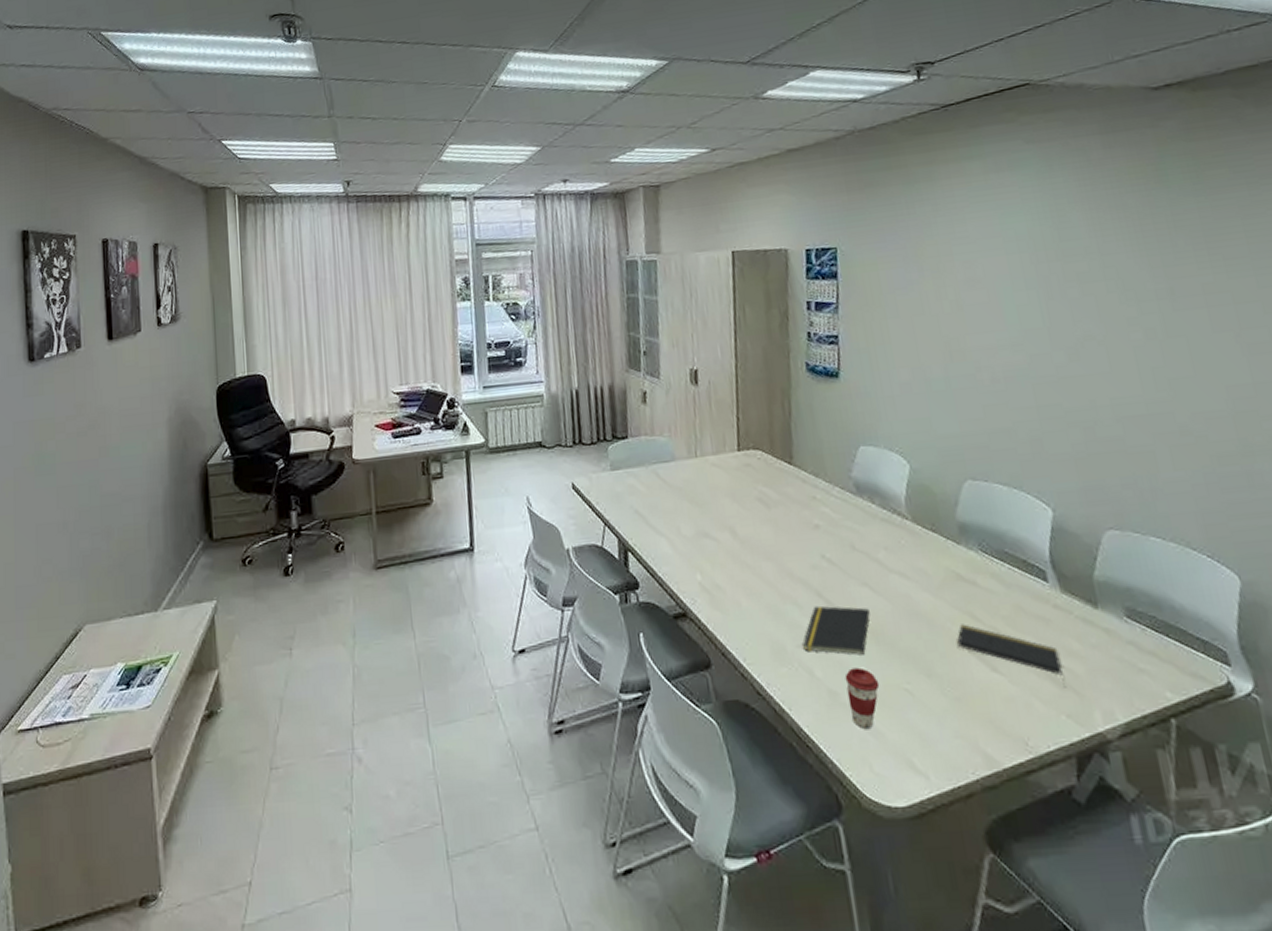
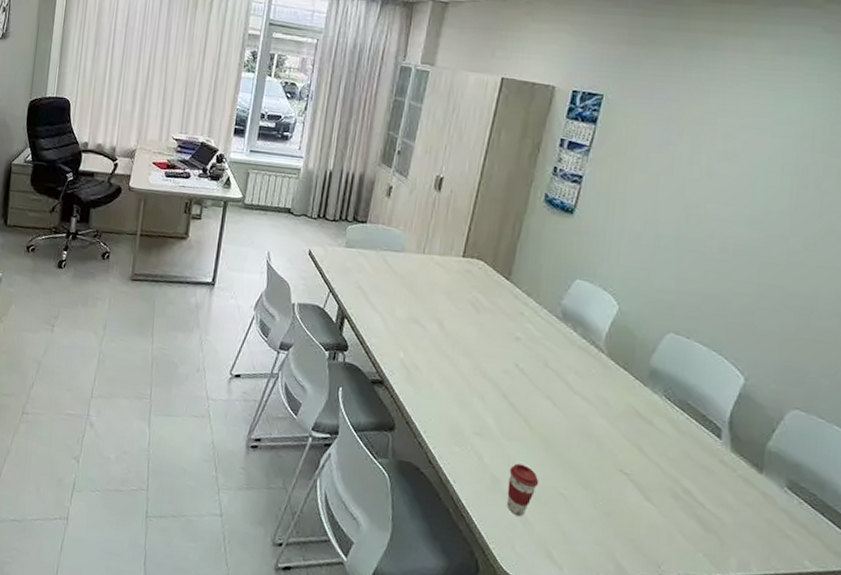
notepad: present [803,605,870,656] -> none [479,404,547,456]
notepad: present [957,624,1064,683] -> none [620,453,713,527]

